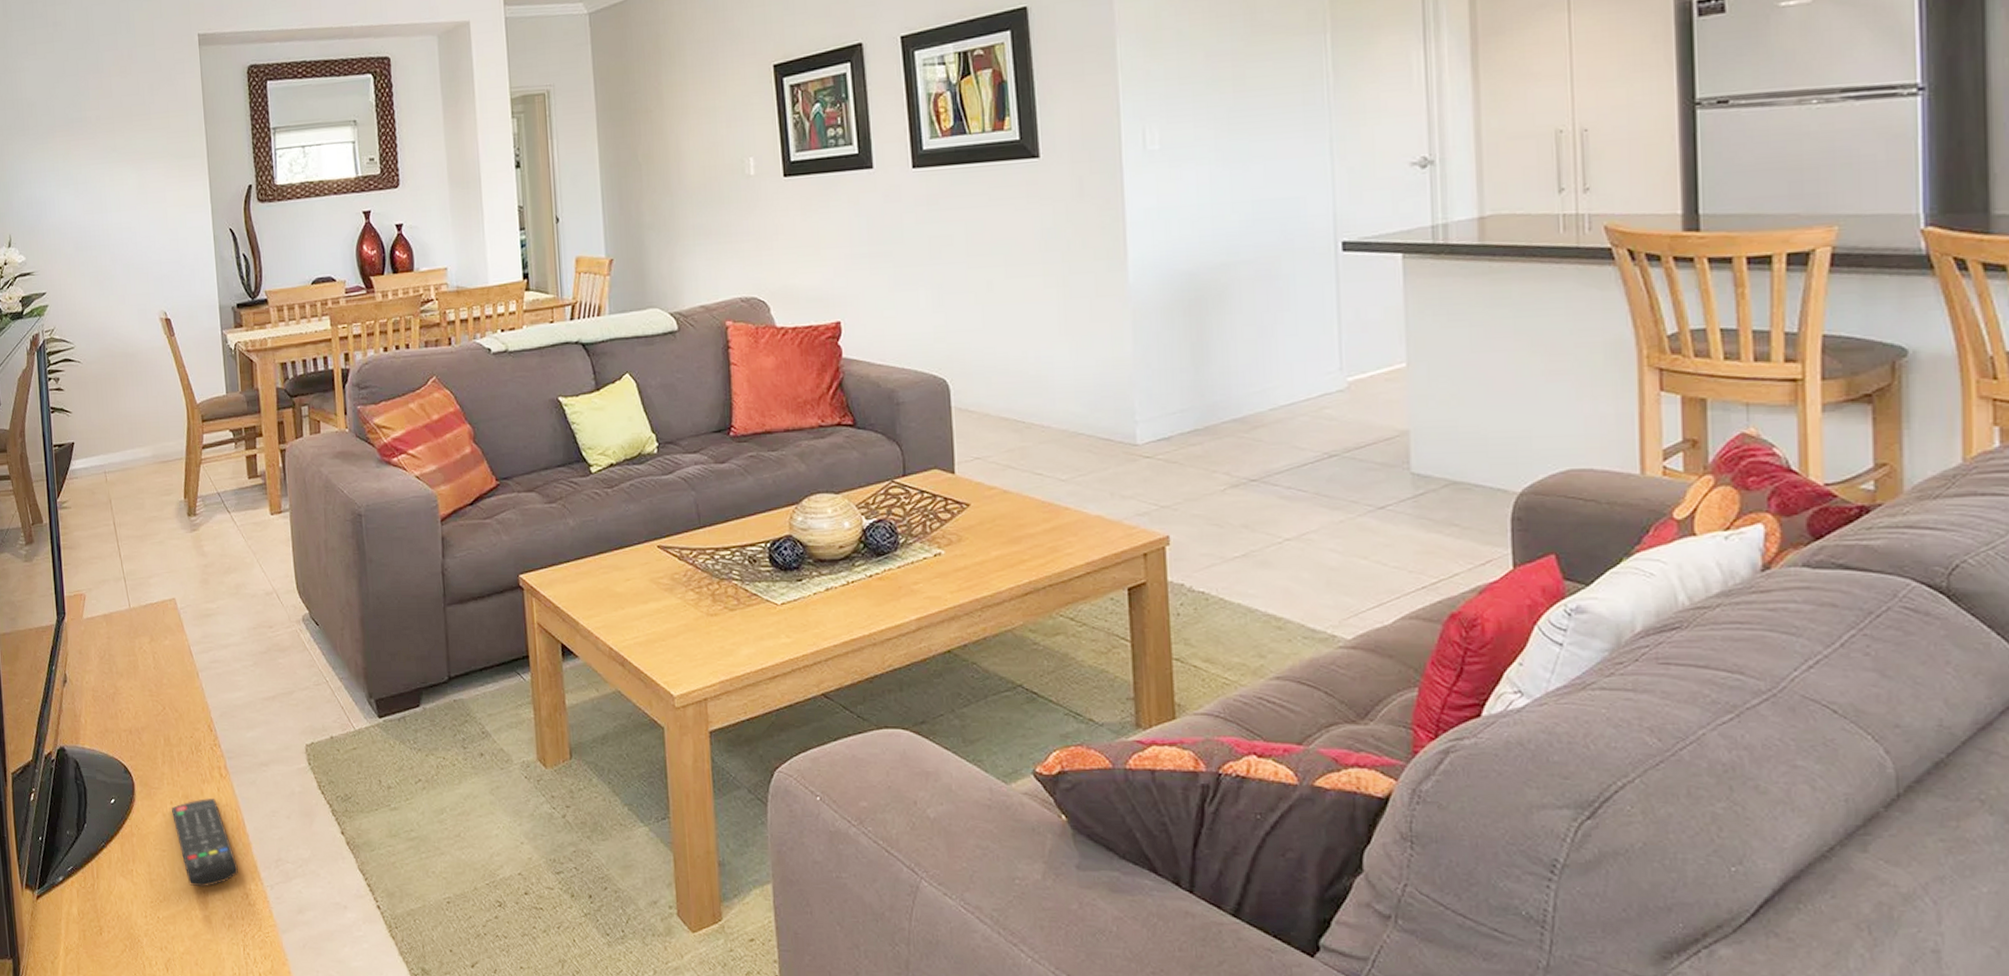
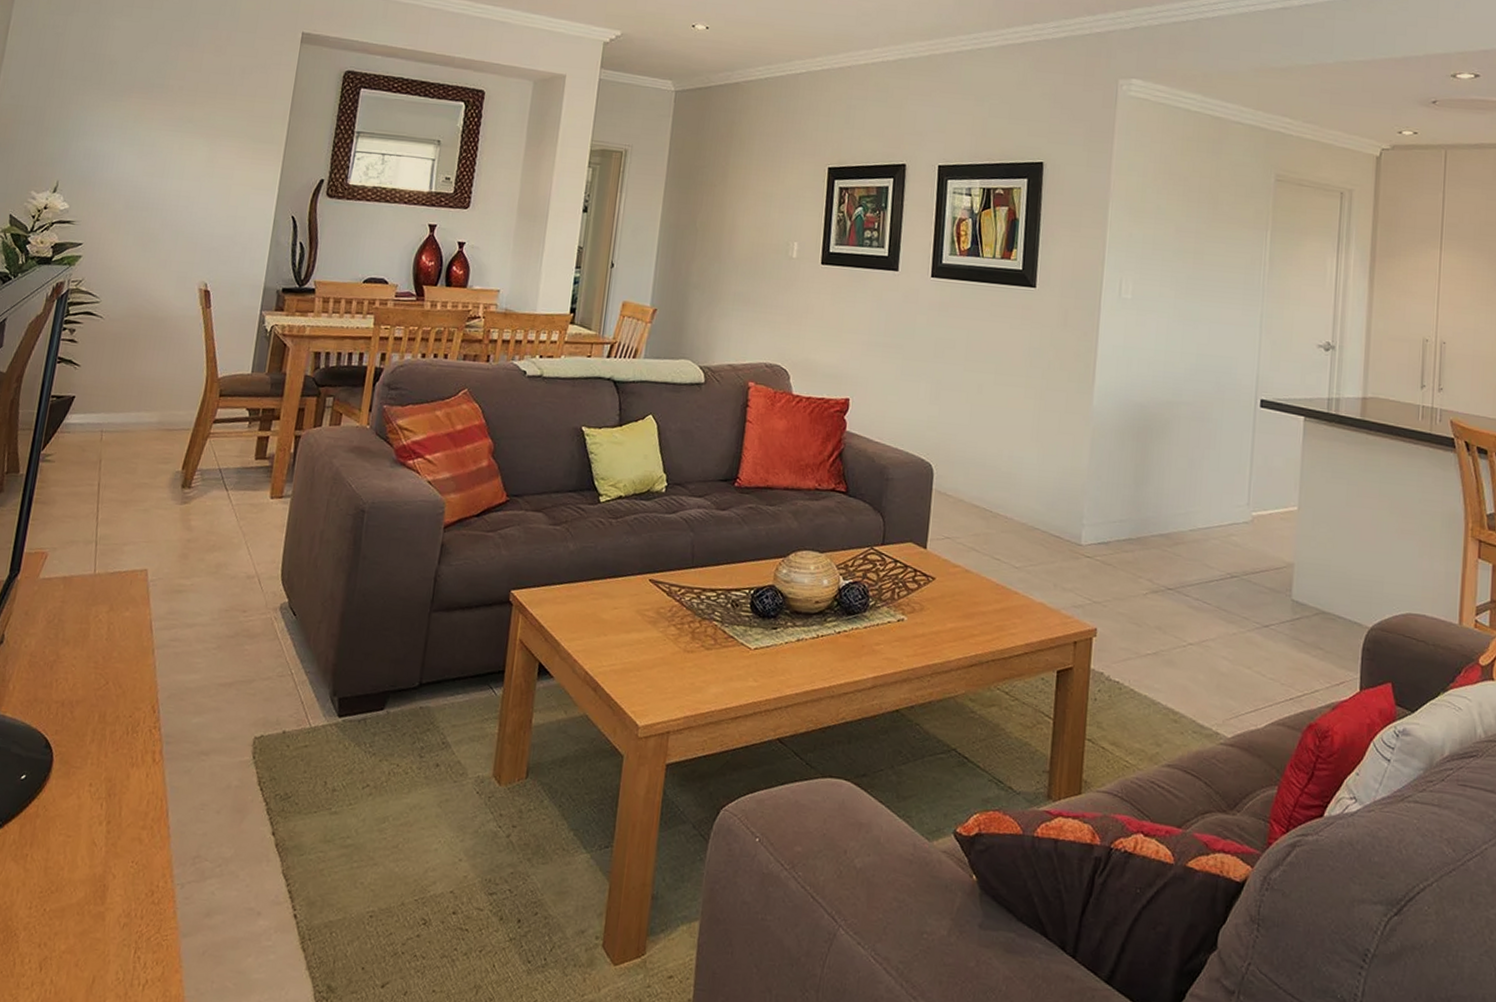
remote control: present [172,797,238,887] -> none [88,783,150,881]

